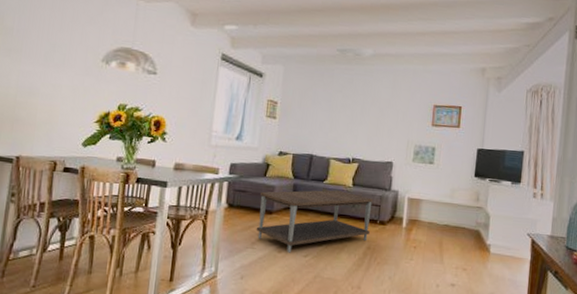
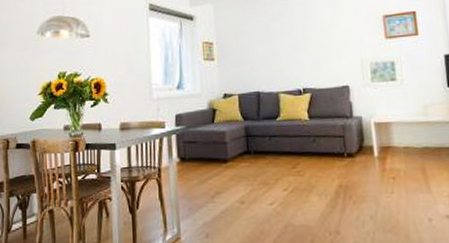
coffee table: present [256,190,373,253] -> none [212,126,338,203]

